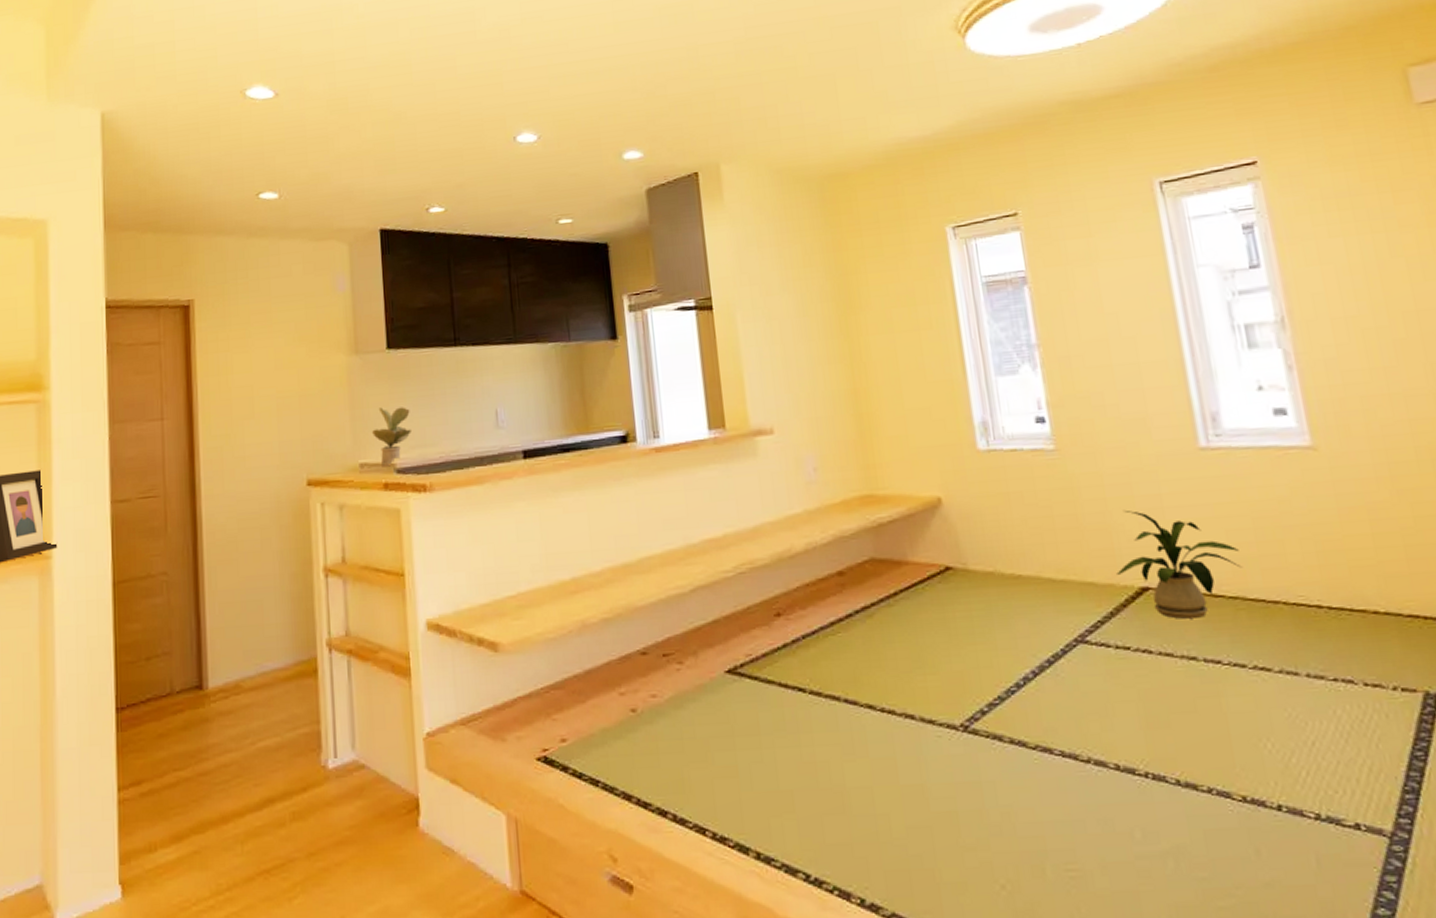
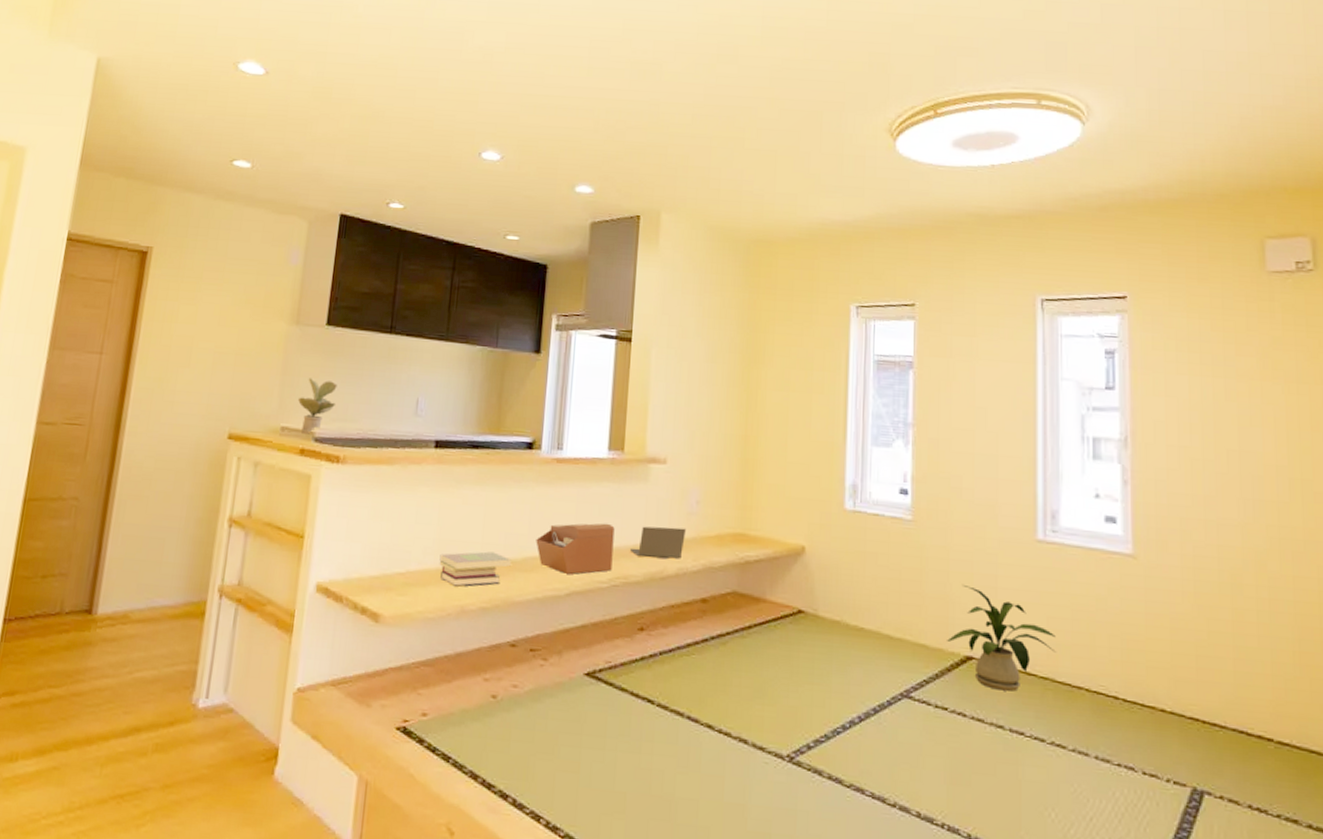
books: none [549,558,626,601] -> present [439,551,511,587]
sewing box: none [648,508,735,570] -> present [536,523,615,575]
laptop computer: none [750,499,809,539] -> present [629,526,686,559]

